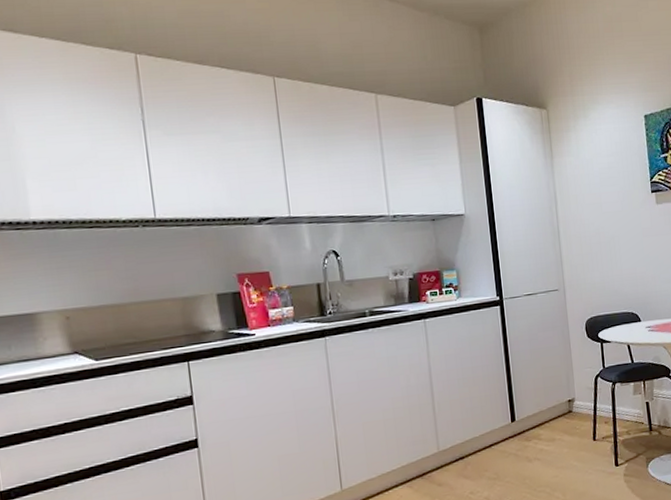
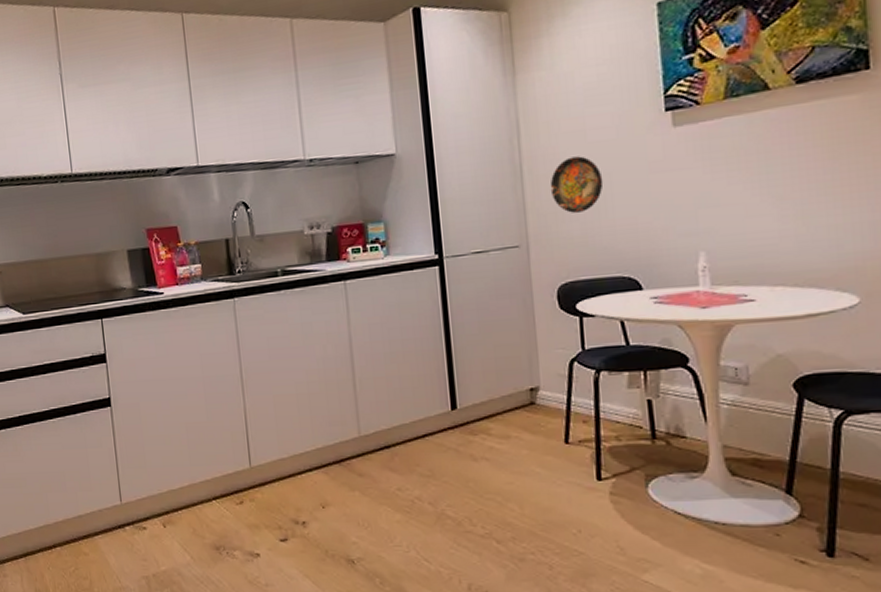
decorative plate: none [578,222,614,265] -> present [550,156,604,213]

